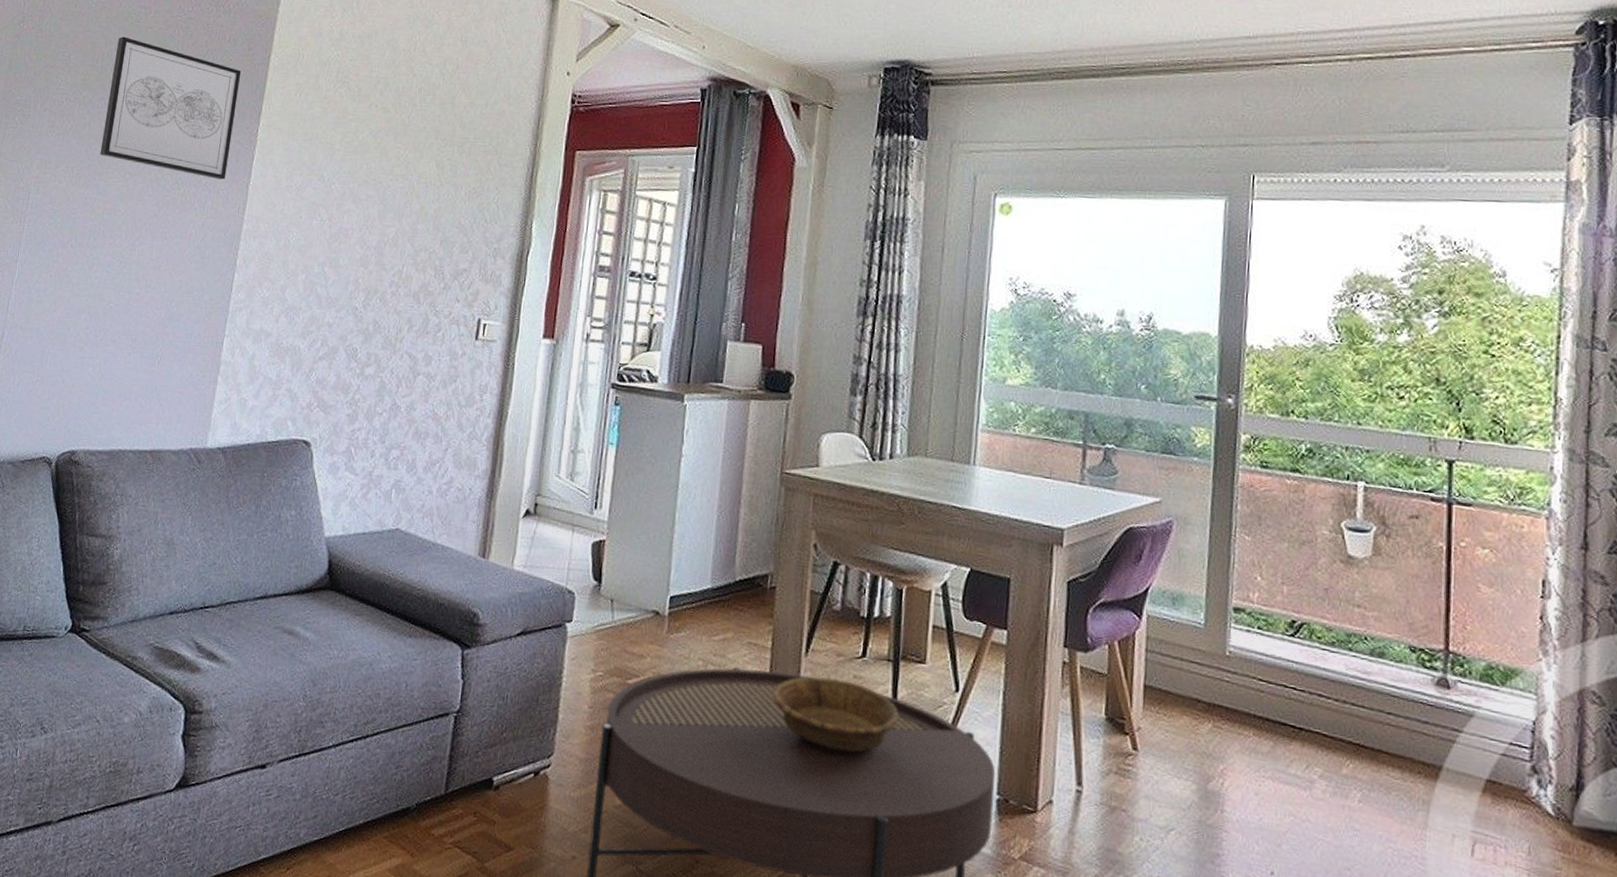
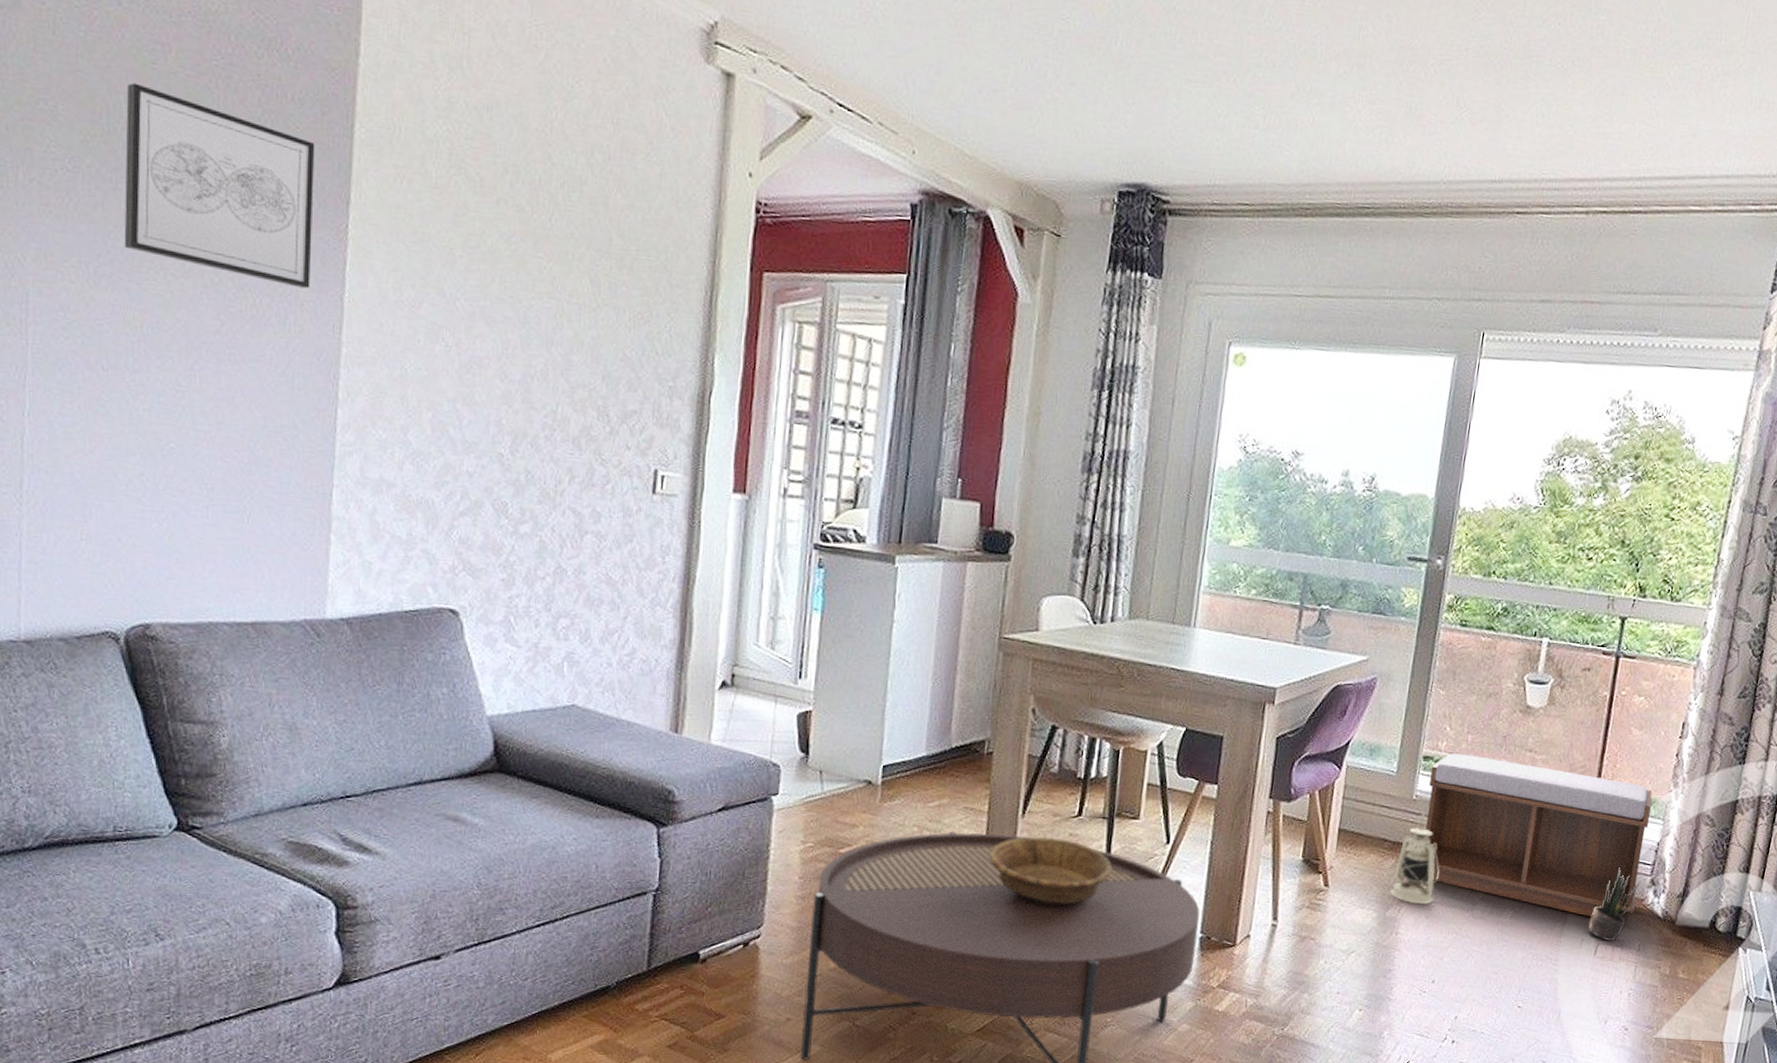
lantern: none [1210,673,1266,779] -> present [1390,814,1440,905]
bench: none [1243,606,1519,808] -> present [1425,753,1653,918]
potted plant: none [1458,748,1519,840] -> present [1588,866,1641,941]

